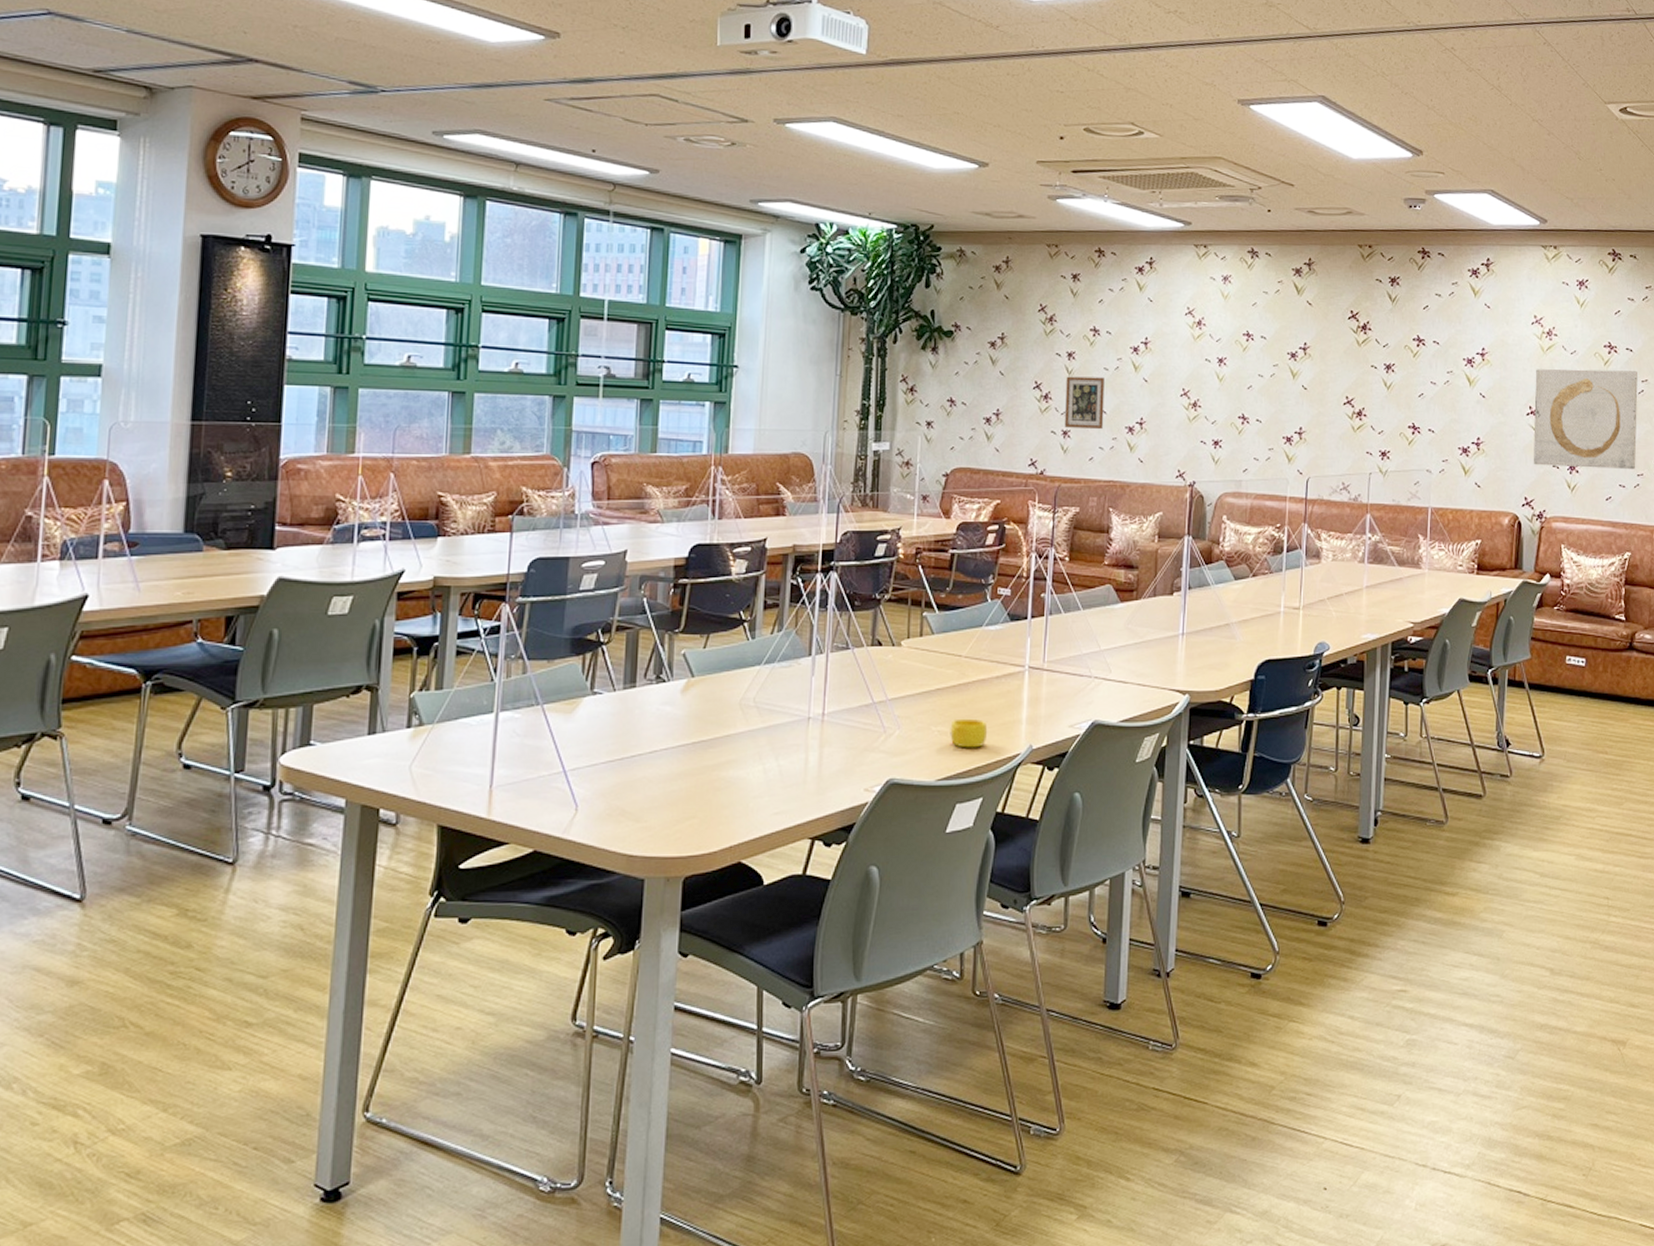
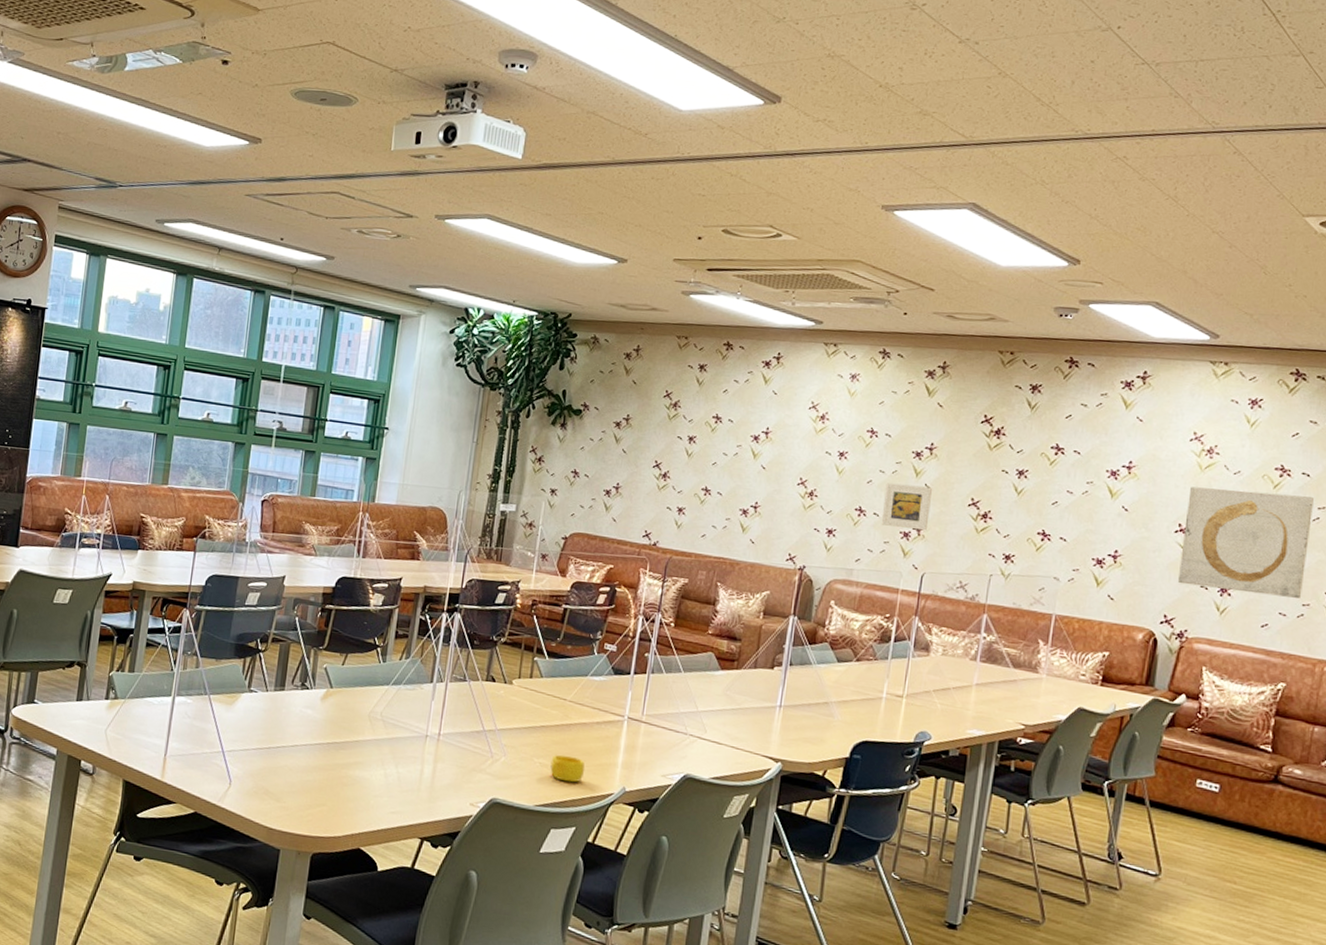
picture frame: present [1064,376,1105,430] -> none [679,458,723,510]
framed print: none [1264,387,1309,434] -> present [881,483,932,531]

